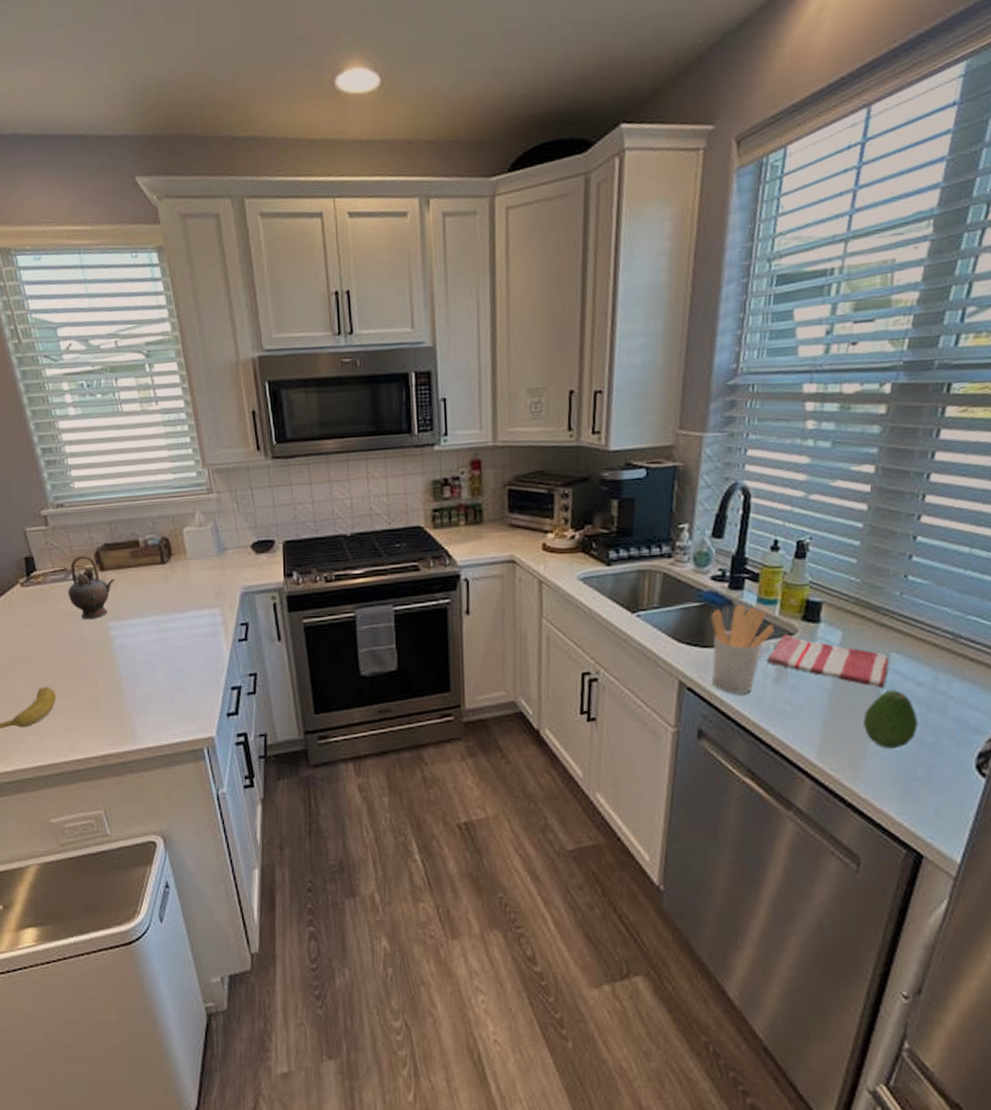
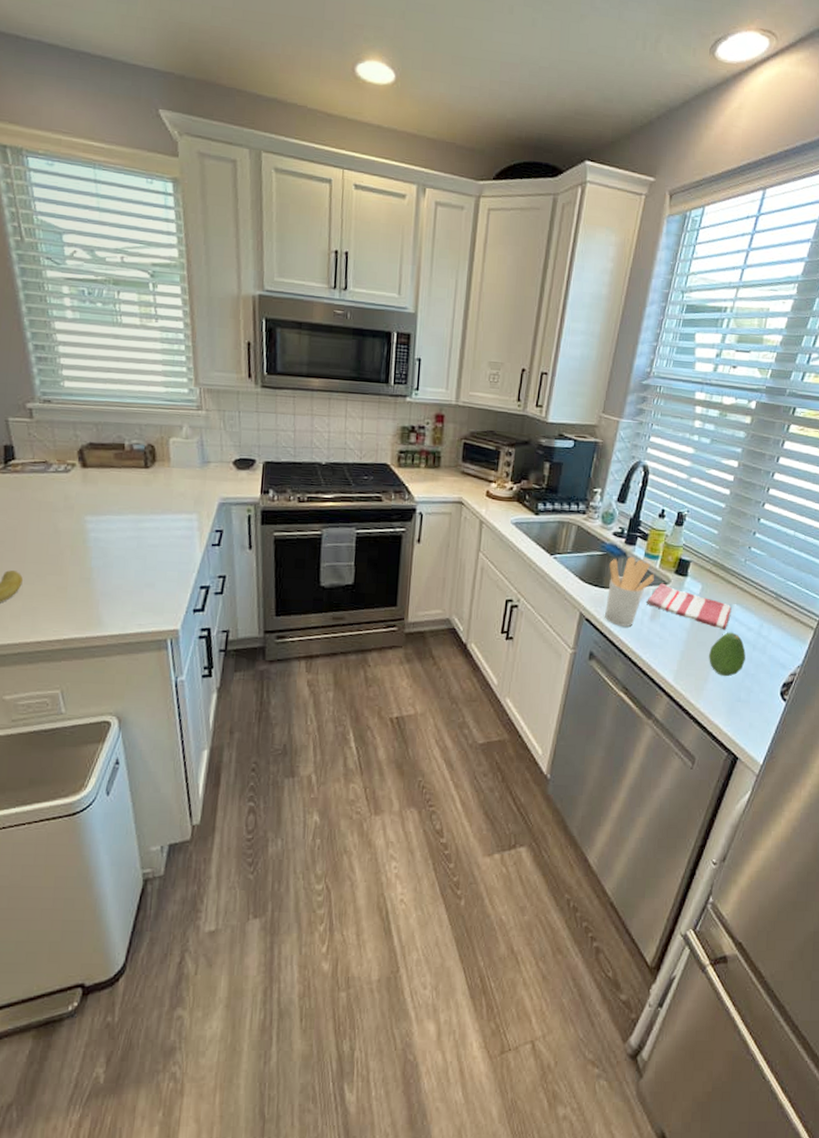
teapot: present [68,555,115,619] -> none [46,451,96,511]

